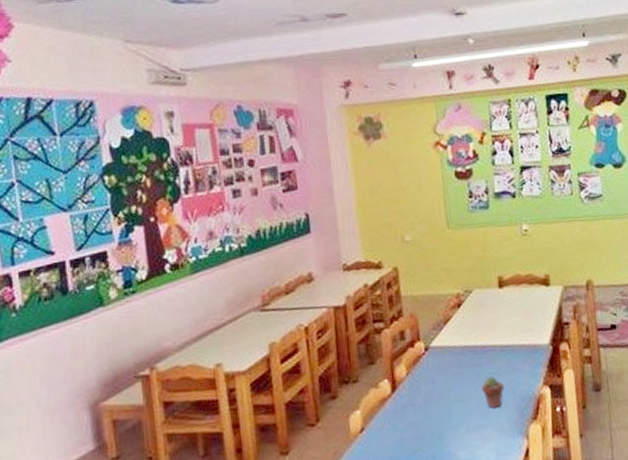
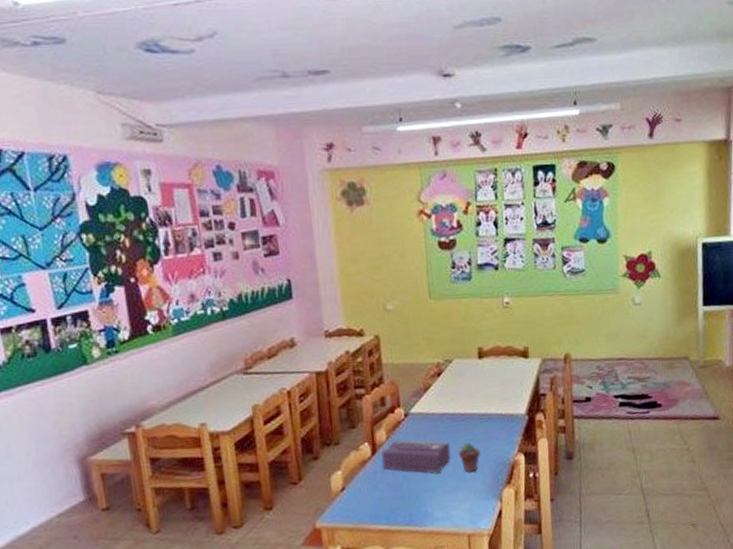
tissue box: none [401,375,475,410] -> present [381,439,452,473]

